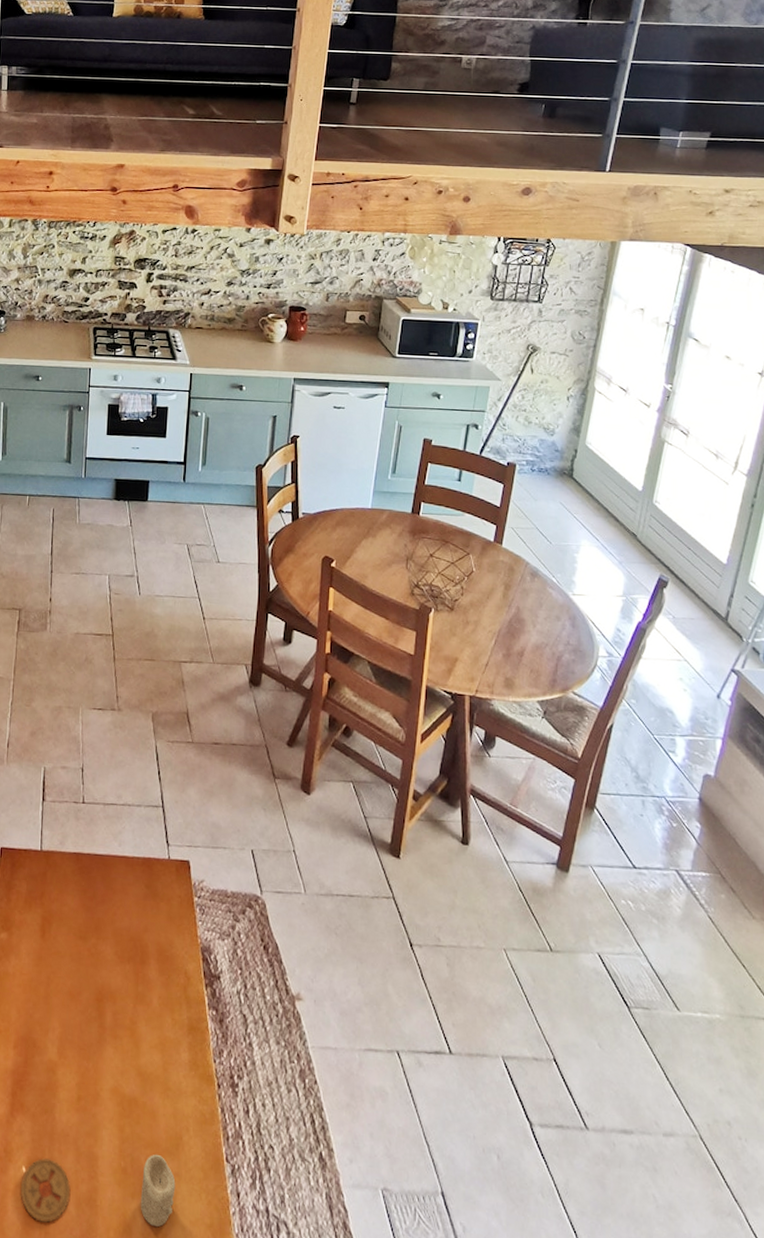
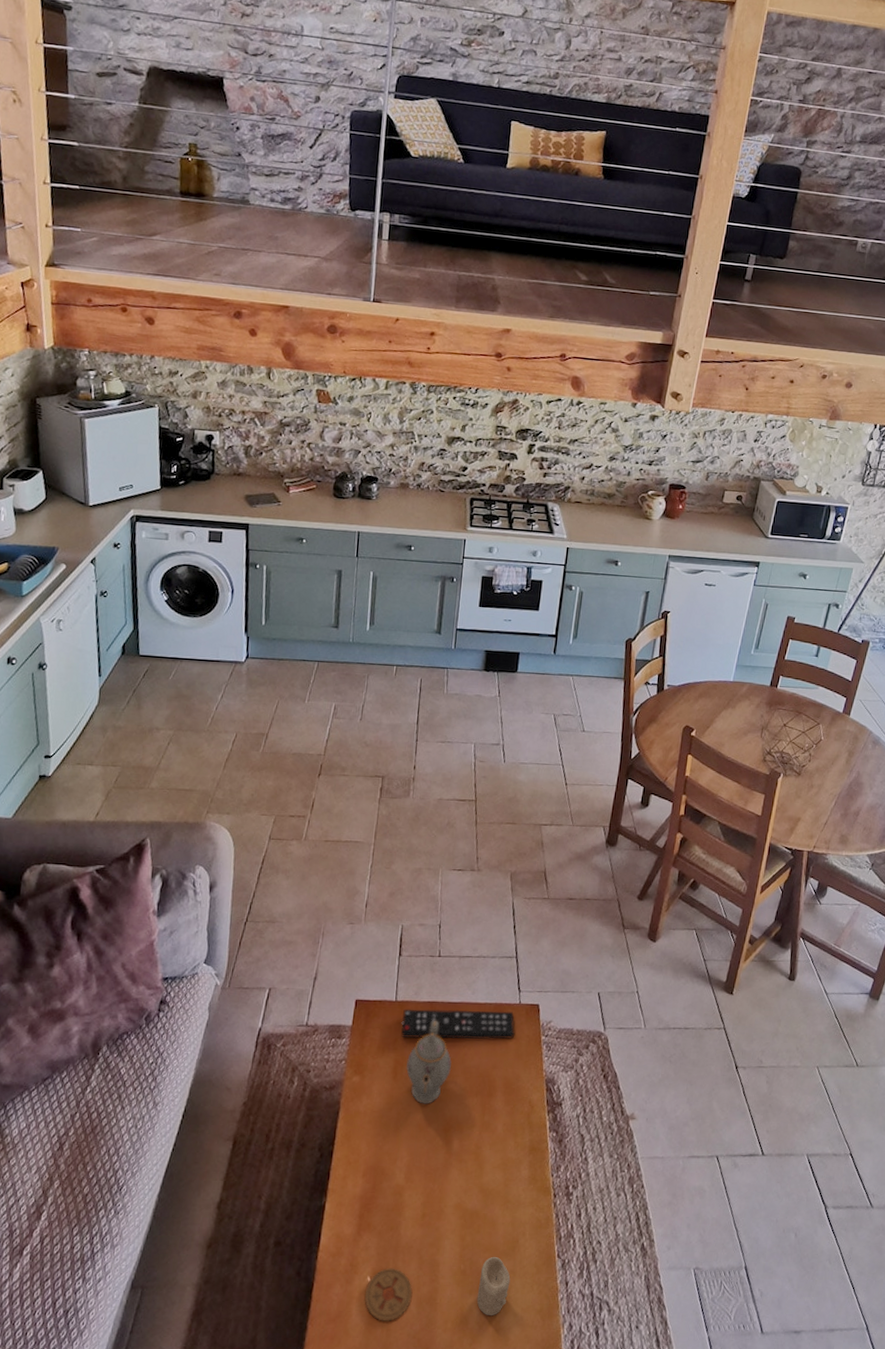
remote control: none [47,860,166,899] -> present [401,1009,515,1039]
teapot: none [54,874,101,969] -> present [406,1020,452,1104]

